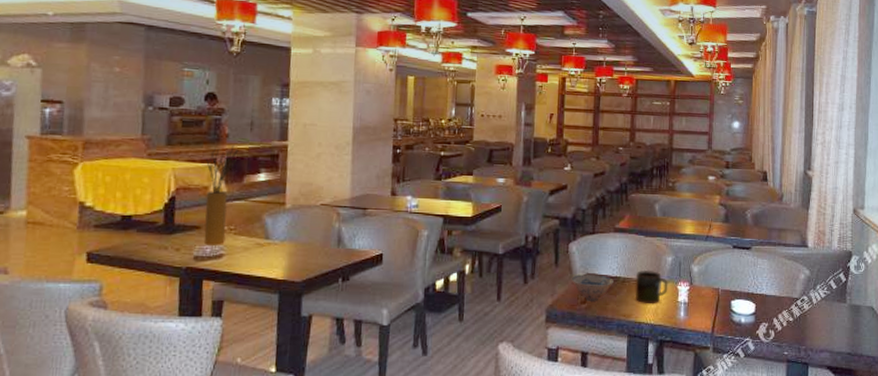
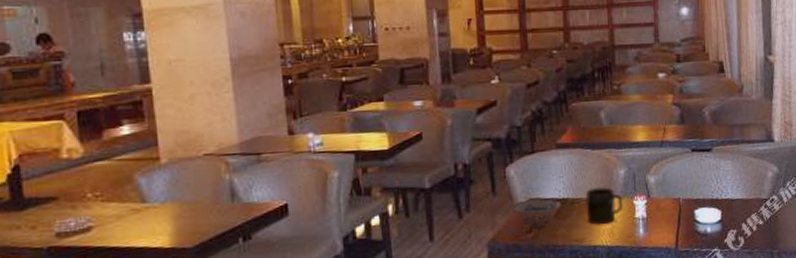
vase: present [203,145,239,245] -> none [51,94,92,218]

